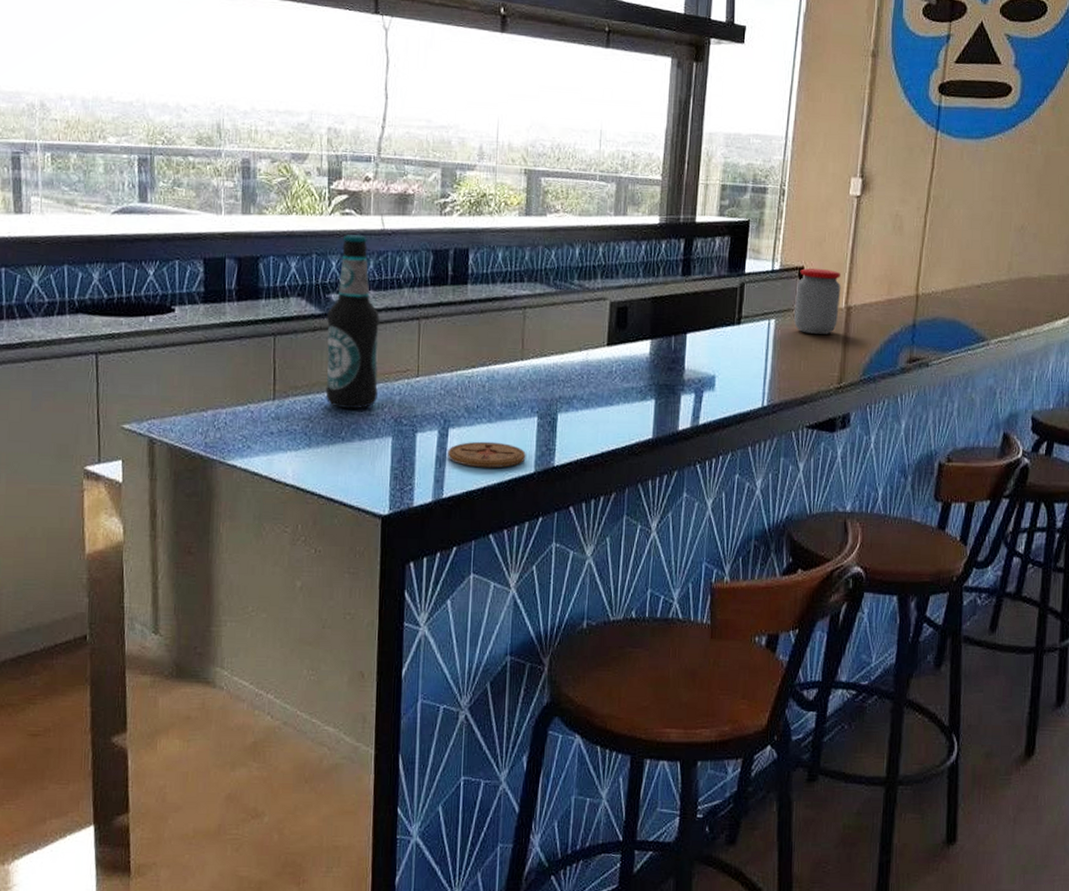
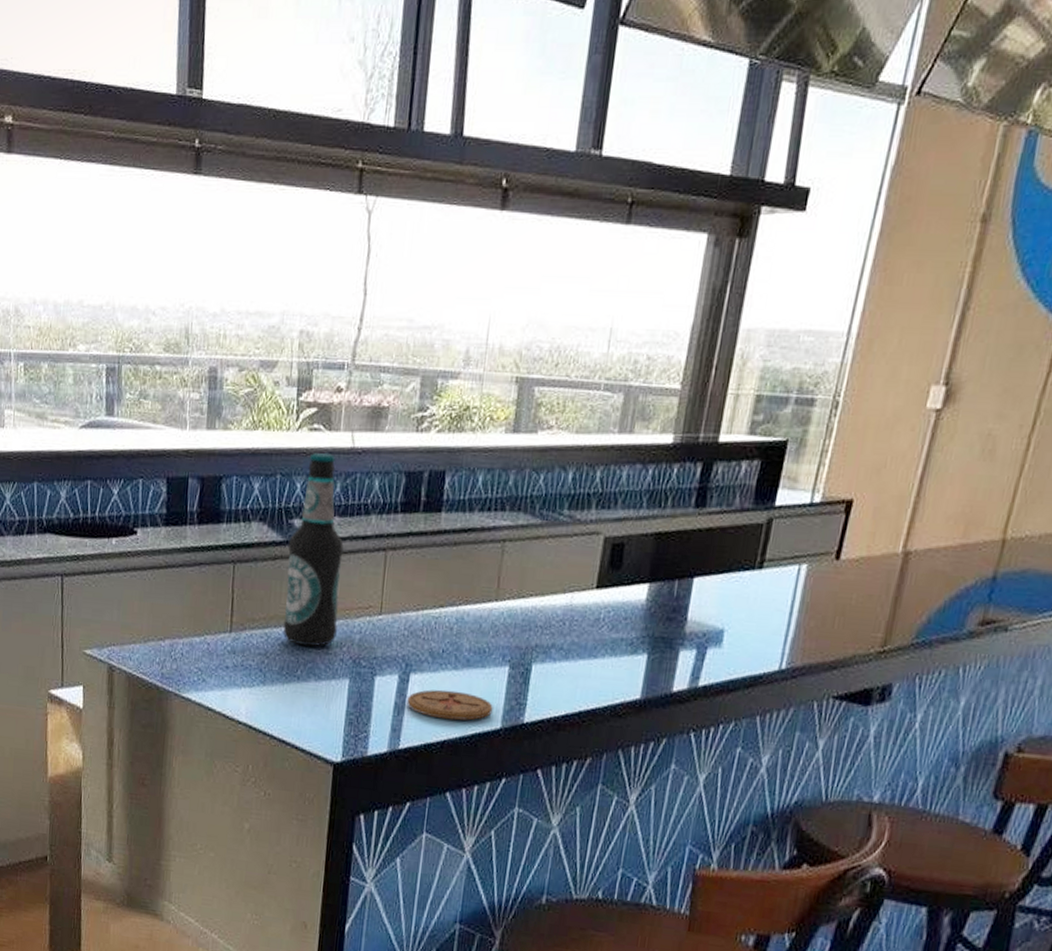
jar: present [794,268,841,334] -> none [832,501,901,585]

